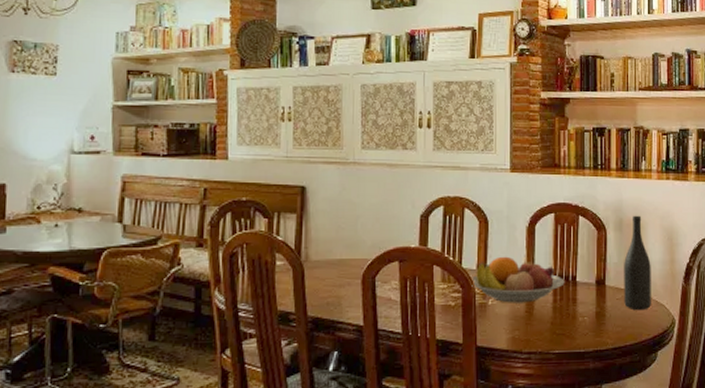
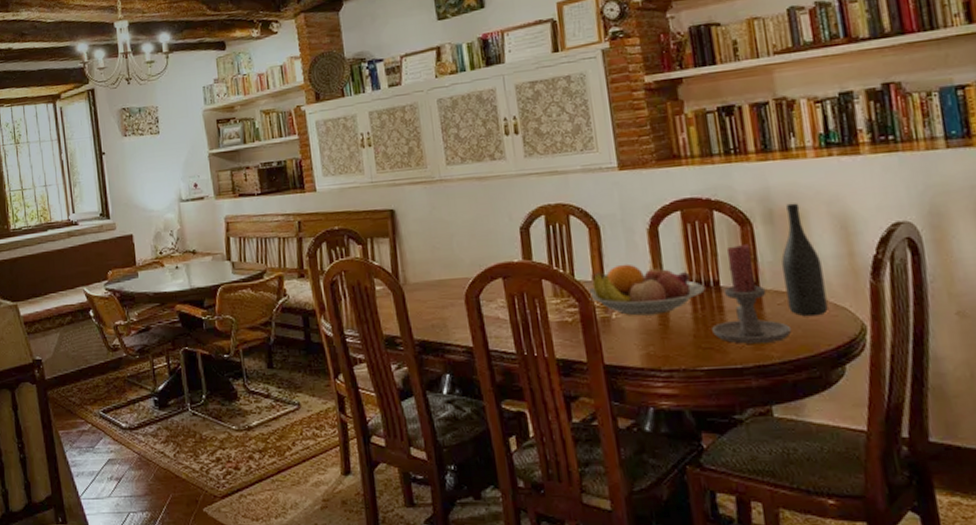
candle holder: none [566,246,624,332] -> present [712,243,792,344]

